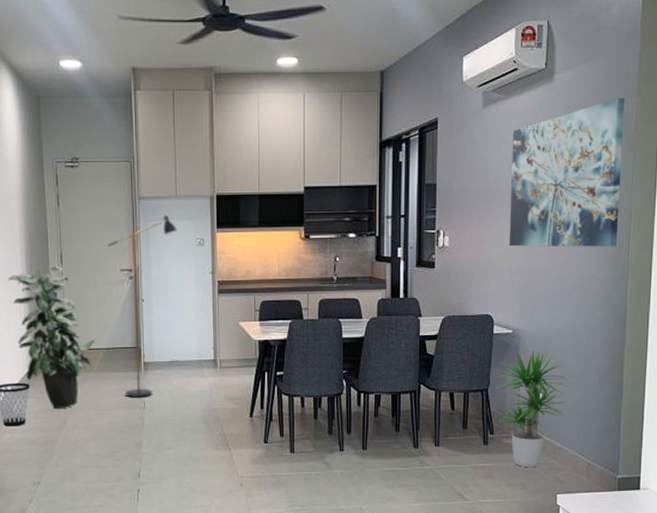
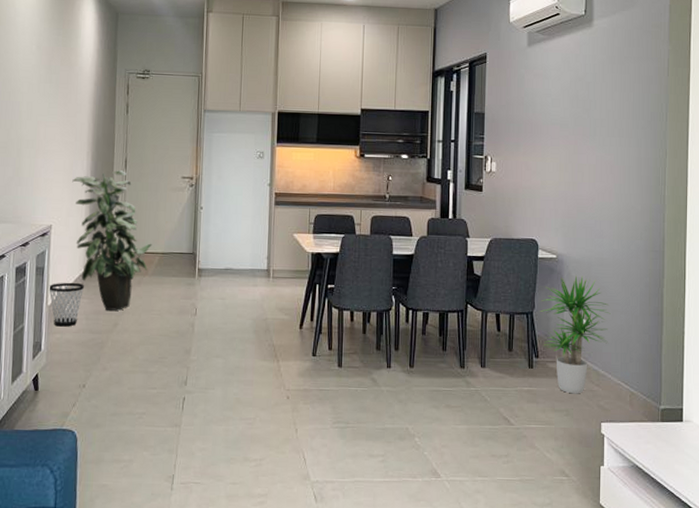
lamp: present [108,213,177,399] -> none [171,126,239,305]
wall art: present [509,98,625,247] -> none [552,45,658,181]

